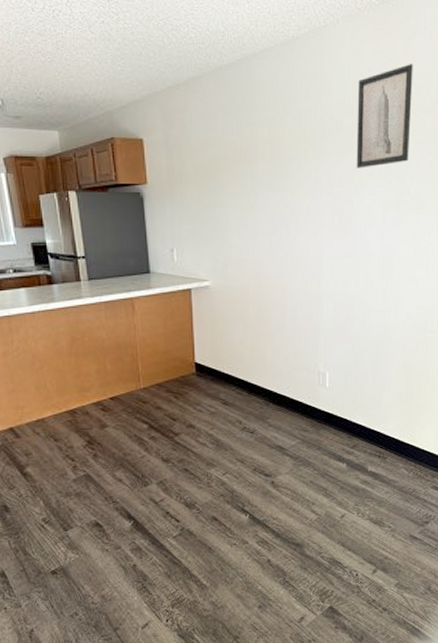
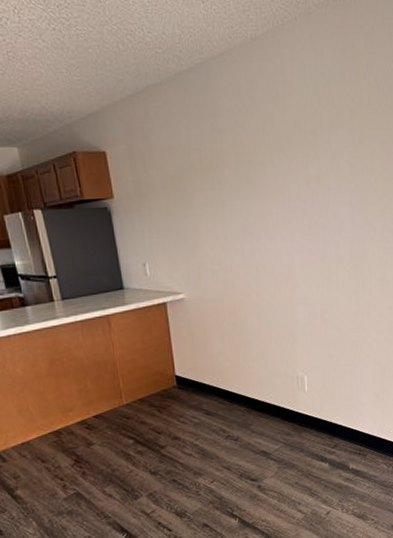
wall art: present [356,64,413,168] -> none [319,61,374,172]

